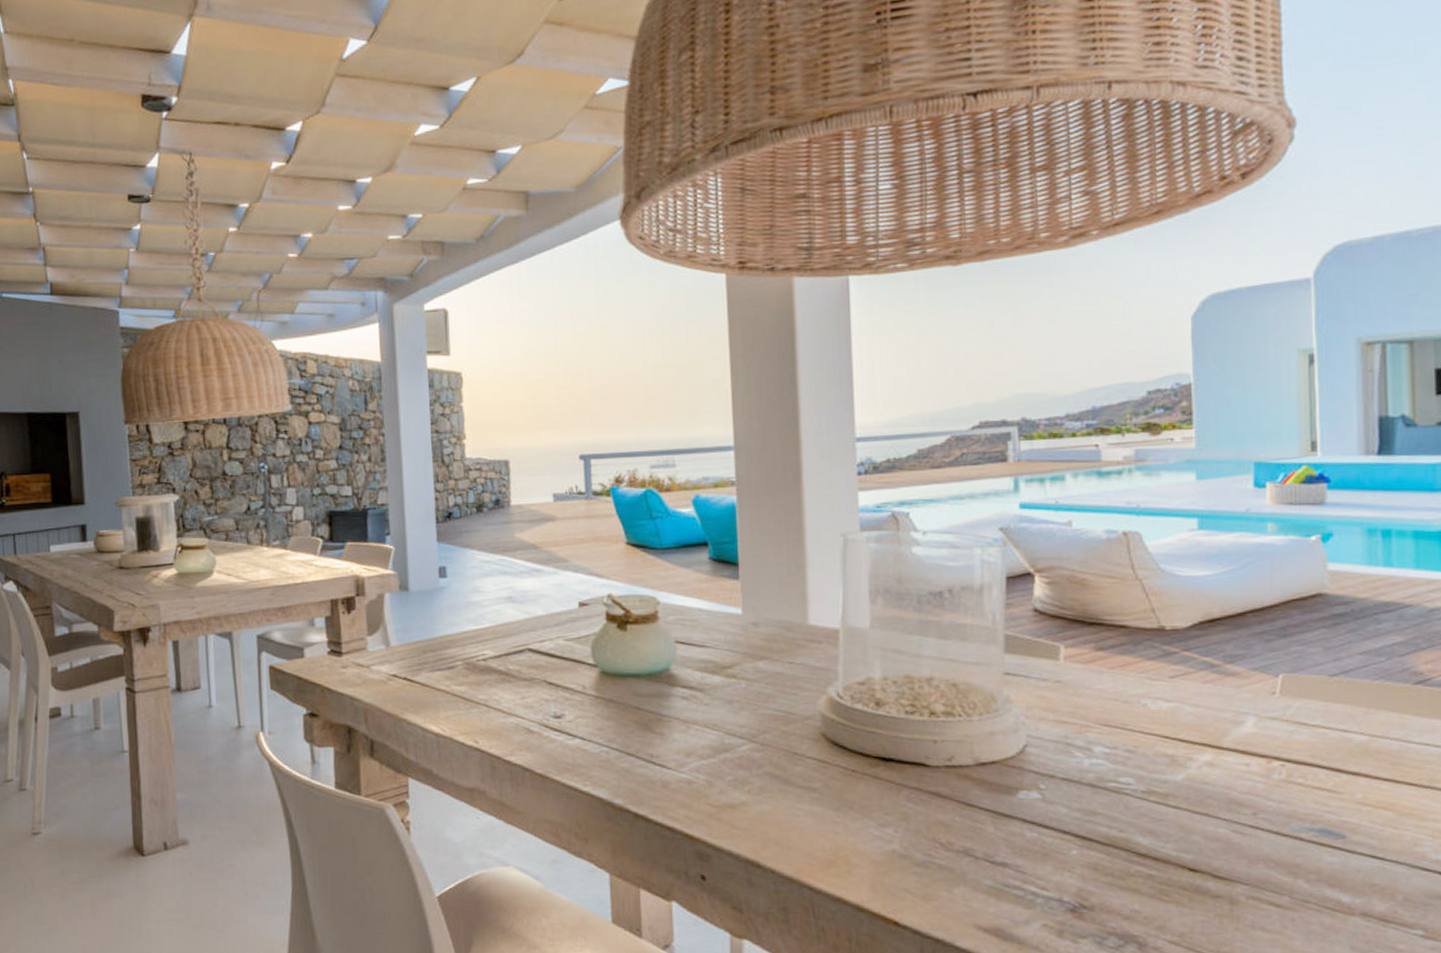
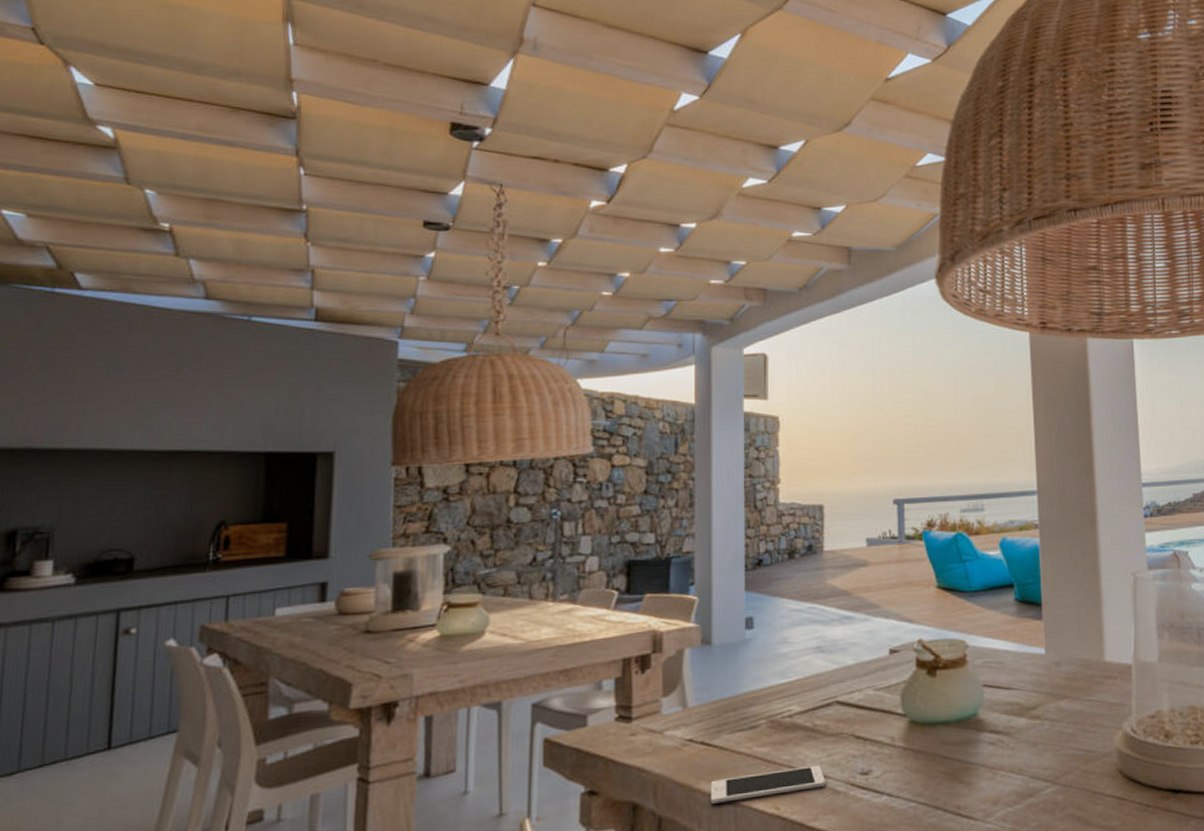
cell phone: none [415,706,520,733] -> present [711,765,825,804]

